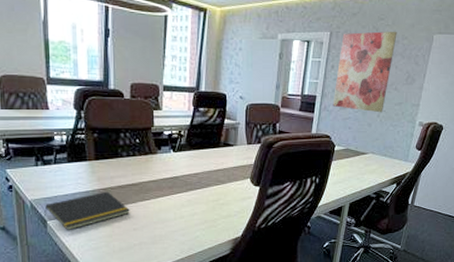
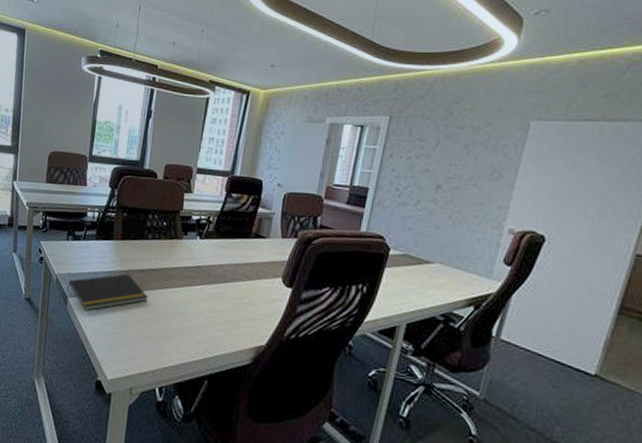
wall art: present [332,31,397,113] -> none [389,116,478,214]

